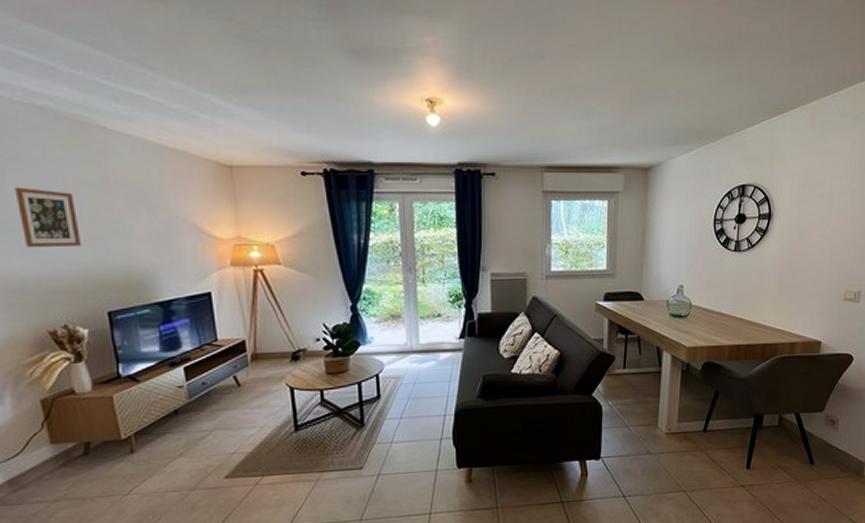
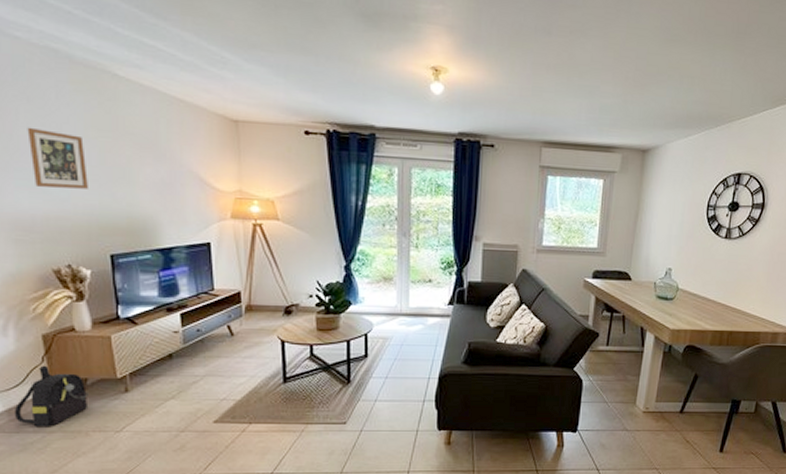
backpack: none [14,431,93,497] -> present [14,365,89,427]

